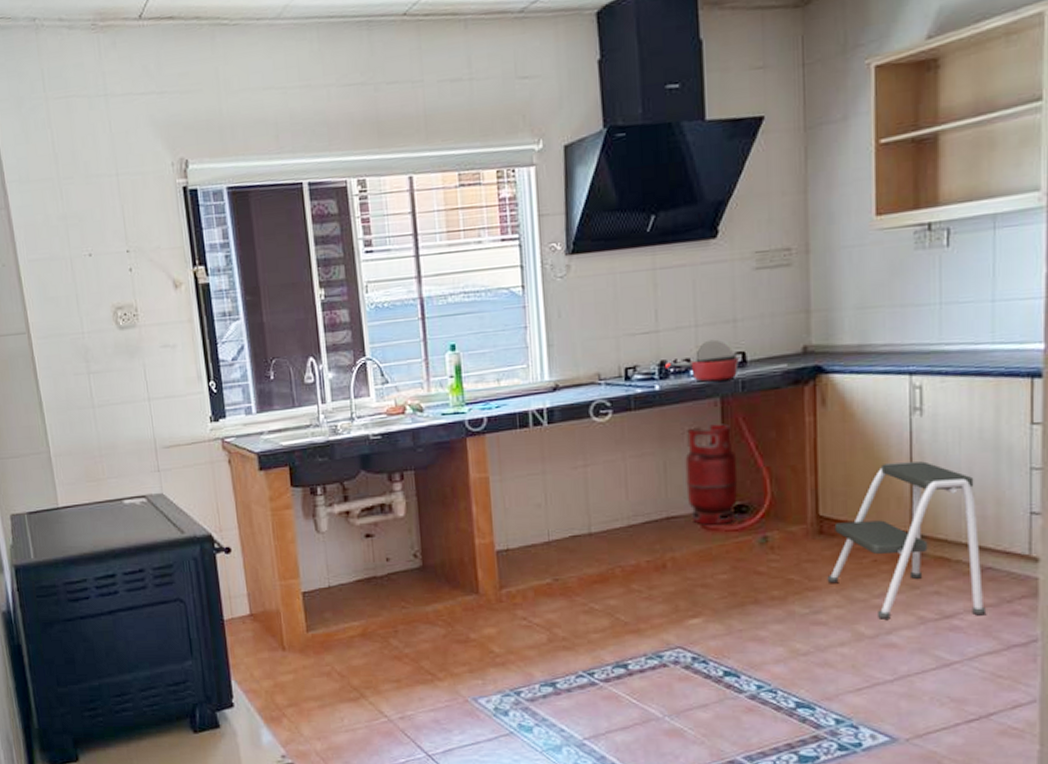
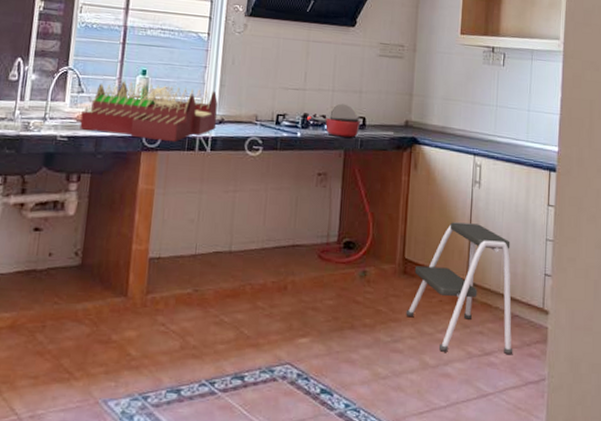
architectural model: none [390,353,551,424] -> present [79,81,218,142]
gas cylinder: present [685,423,738,526] -> none [310,171,351,257]

